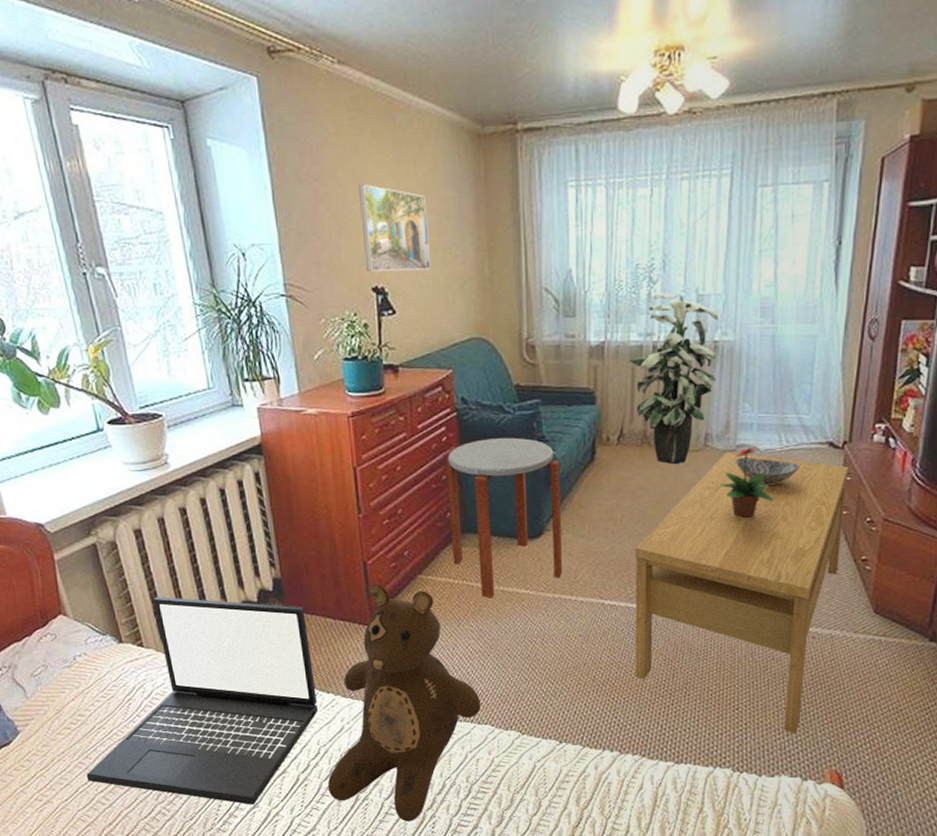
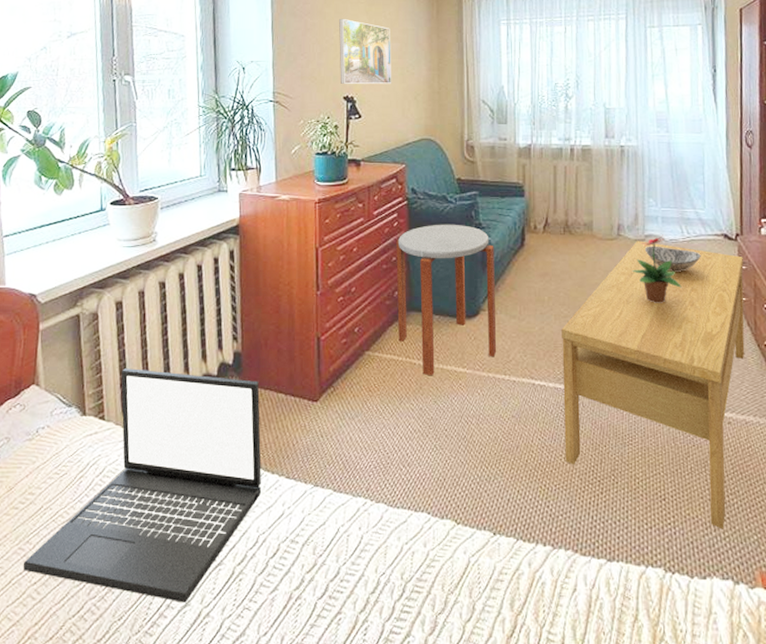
teddy bear: present [327,584,482,821] -> none [262,359,419,626]
indoor plant: present [629,292,718,465] -> none [551,106,625,252]

